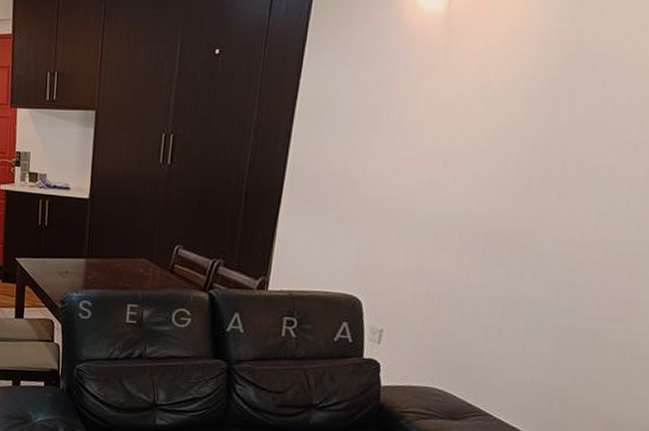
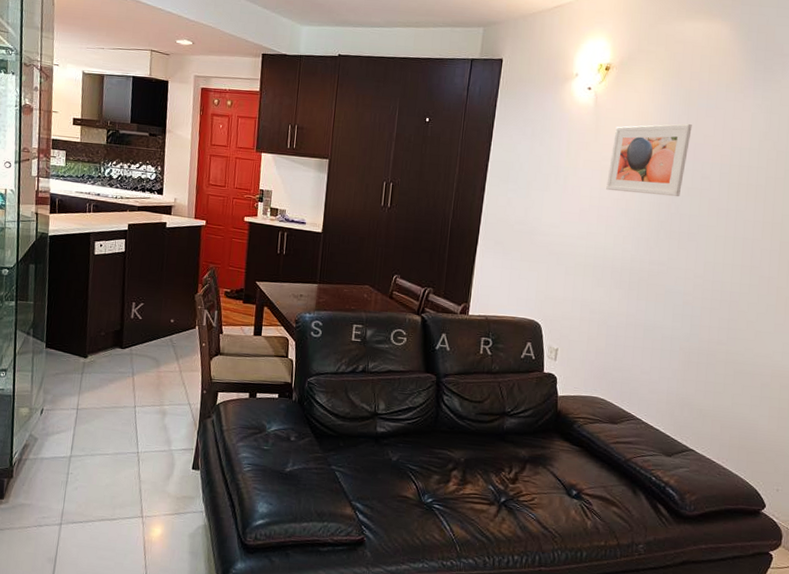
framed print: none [458,25,592,130] -> present [606,123,692,197]

